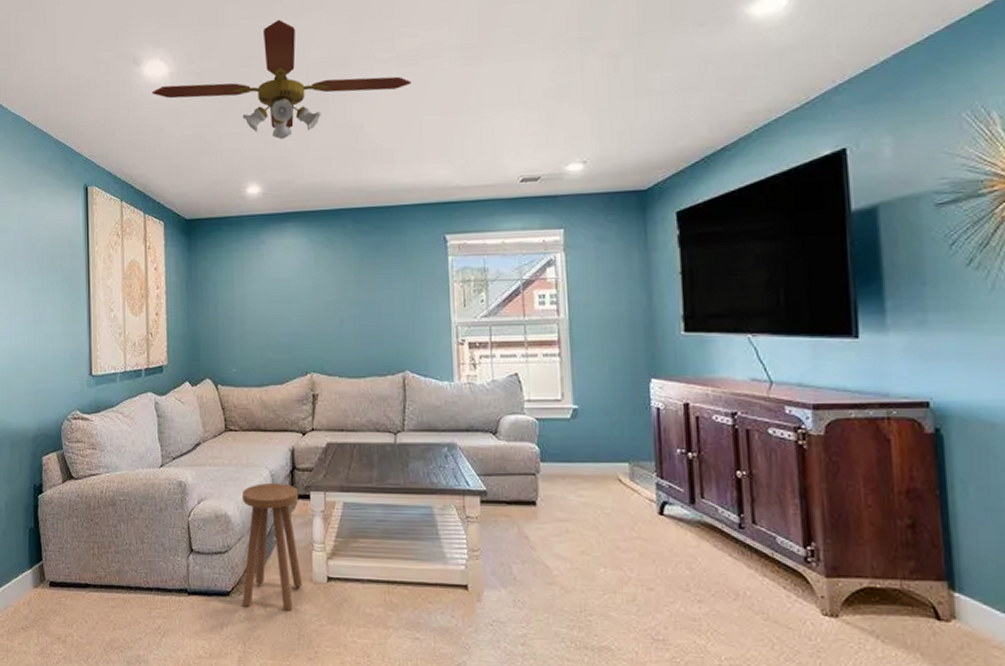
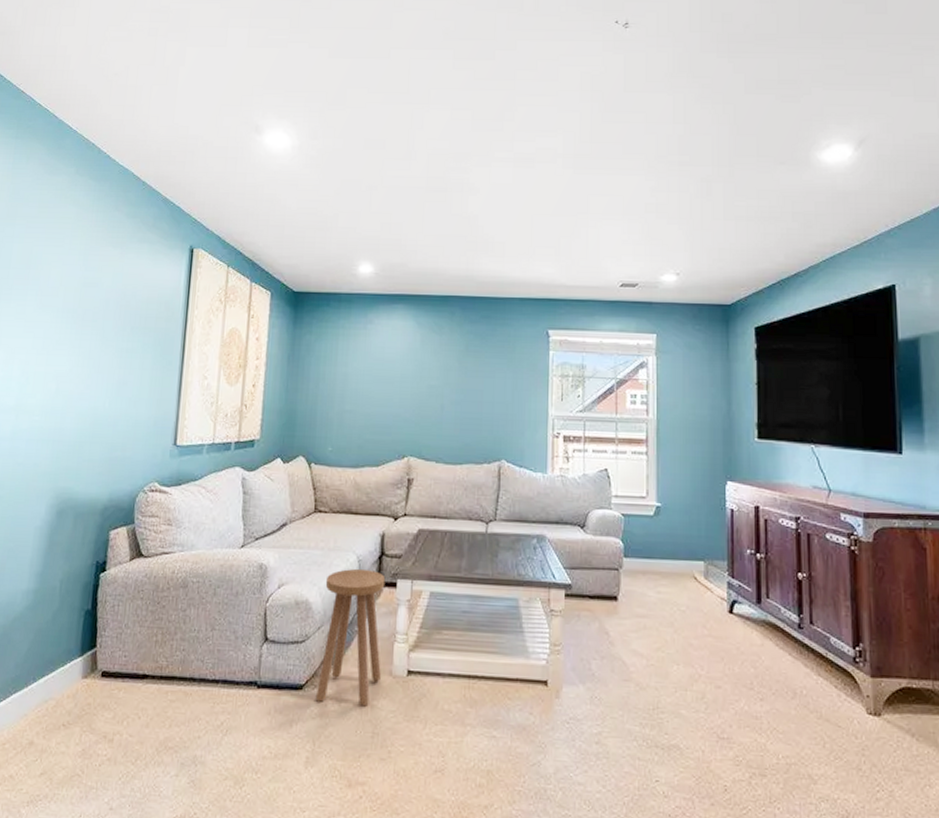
ceiling fan: present [152,19,411,140] -> none [271,108,526,223]

